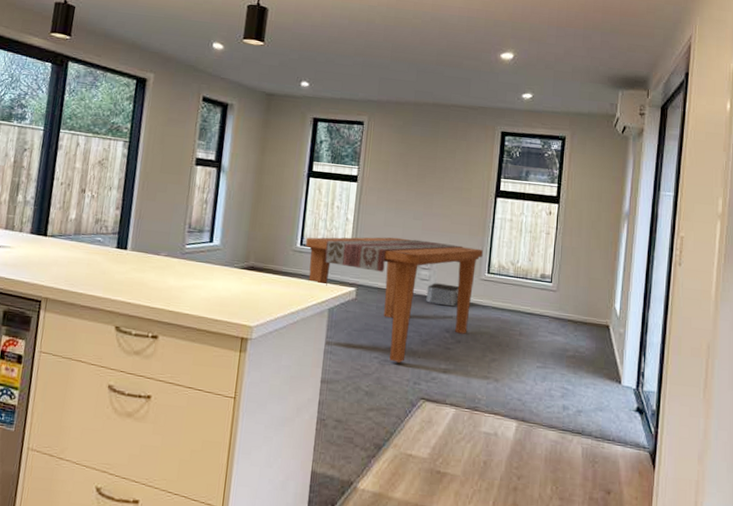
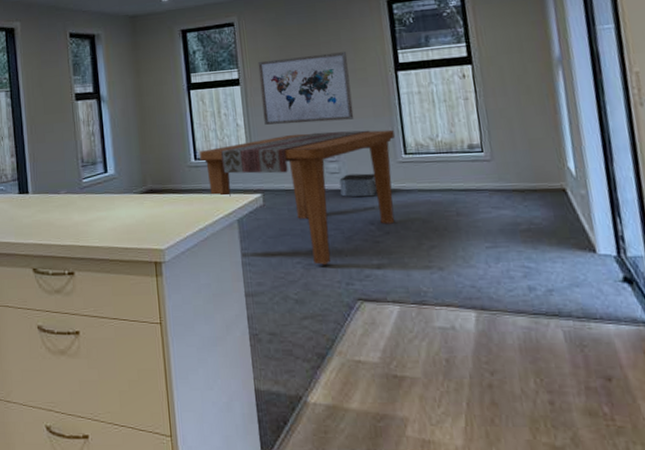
wall art: none [372,163,458,234] -> present [258,52,355,125]

